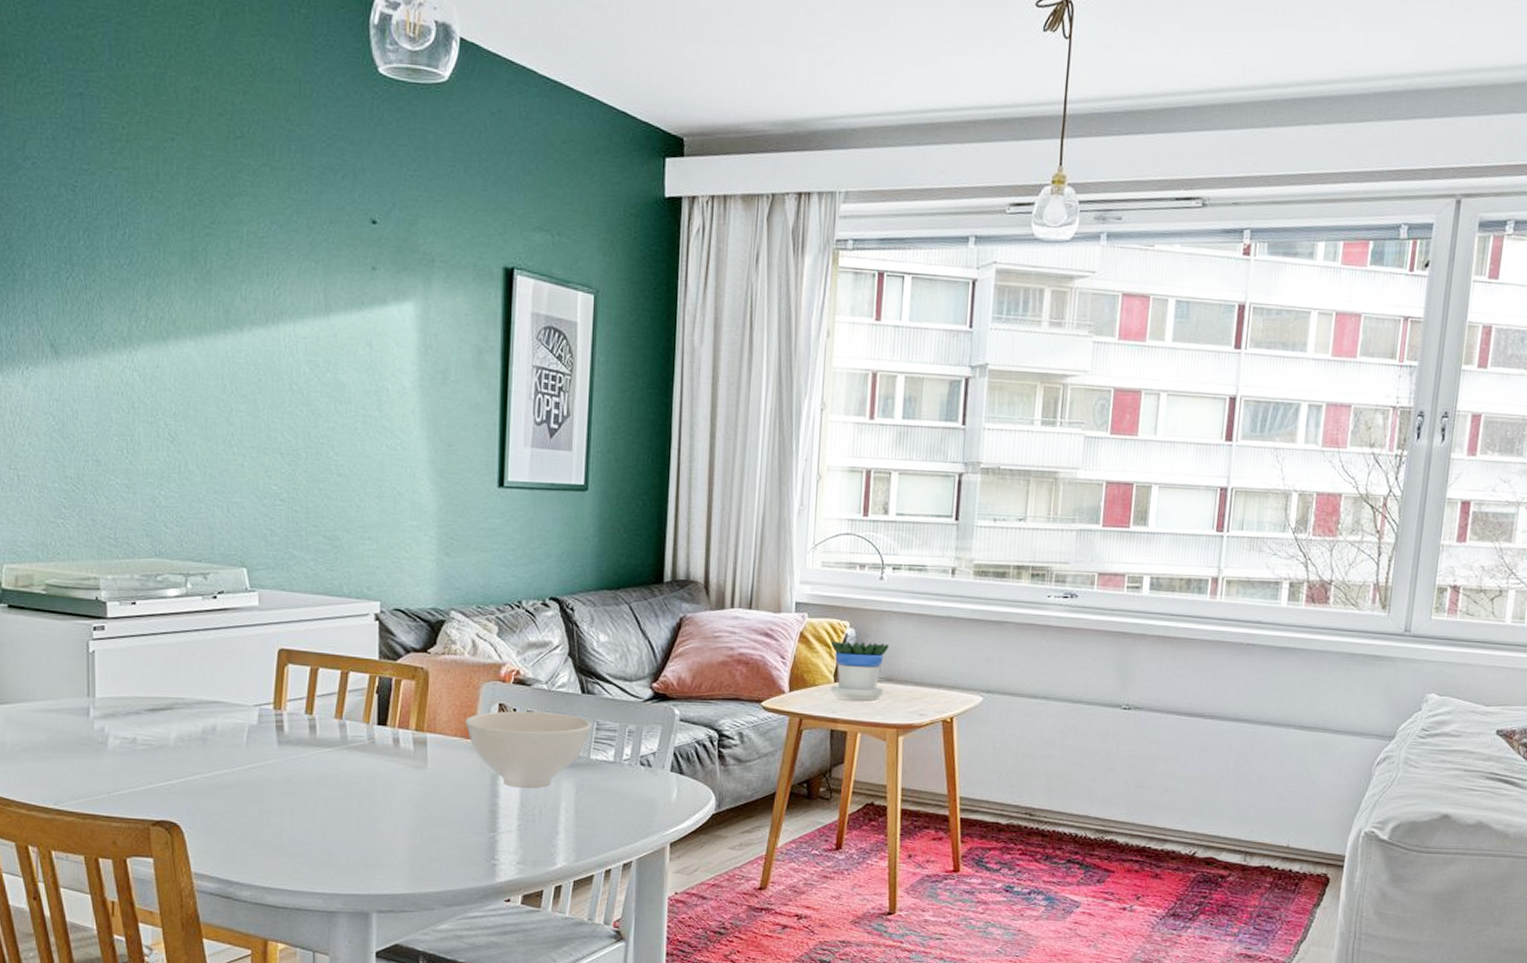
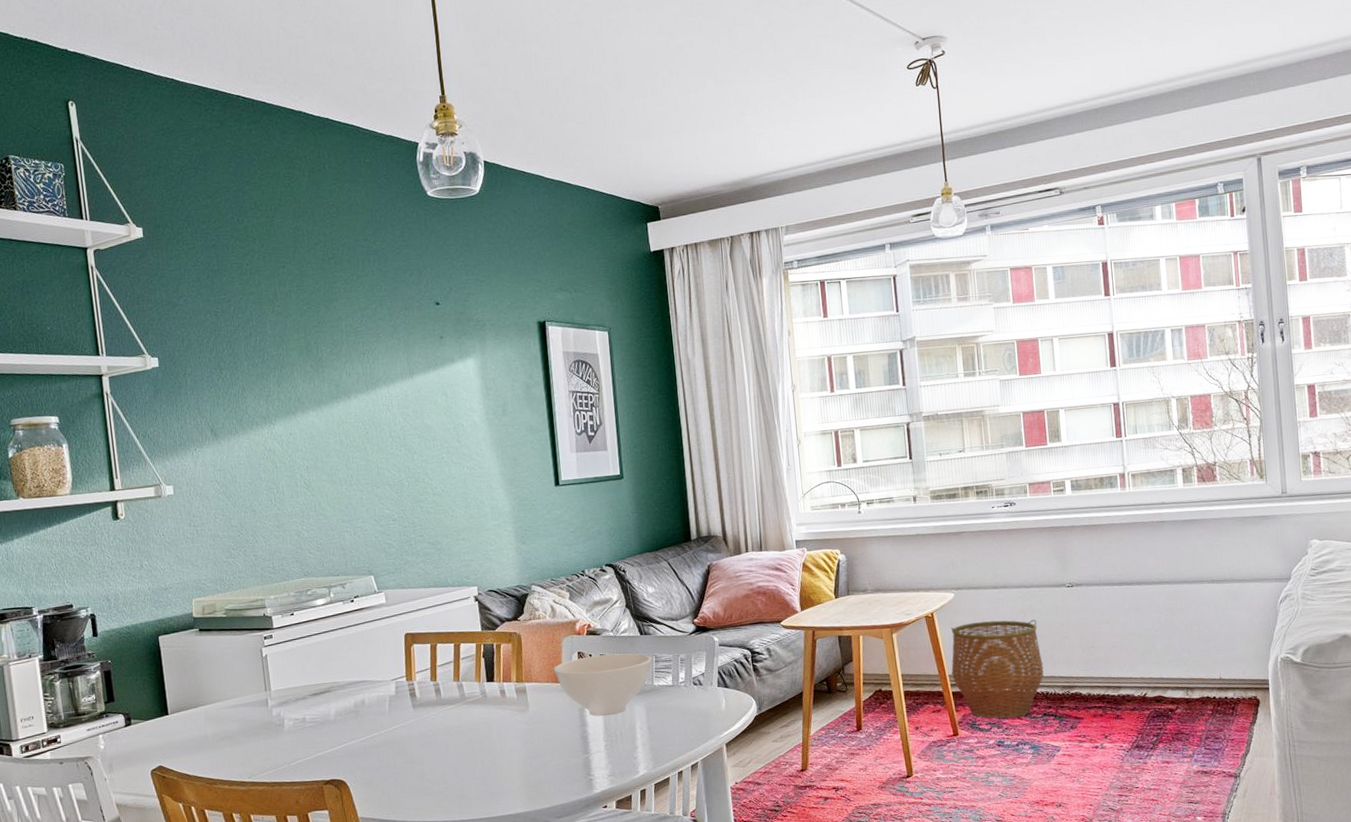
flowerpot: present [831,641,889,703] -> none [828,562,876,612]
basket: none [962,736,1079,860] -> present [951,620,1044,719]

